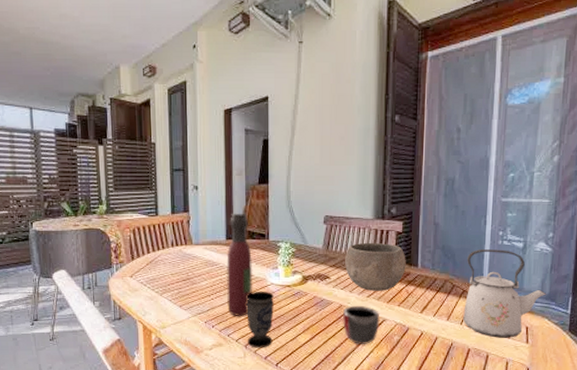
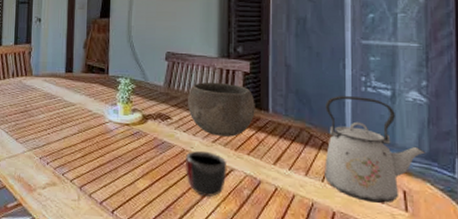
wine bottle: present [227,213,253,316] -> none [63,46,91,154]
cup: present [246,291,274,348] -> none [82,128,112,192]

